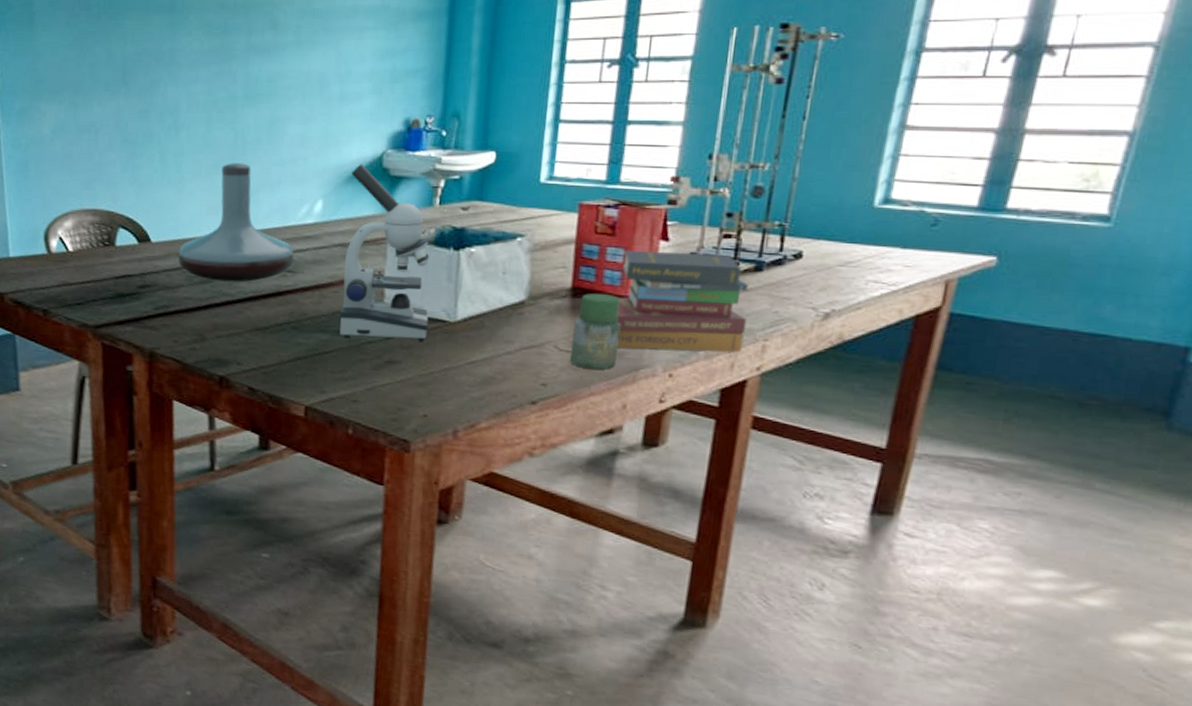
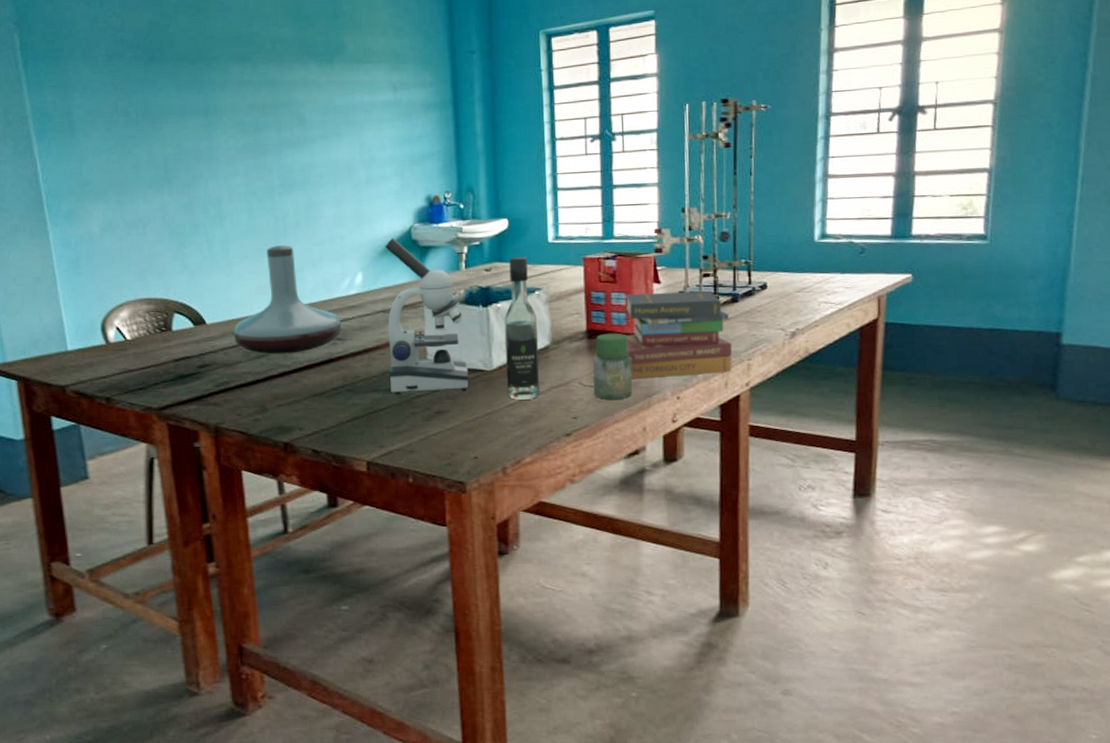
bottle: none [469,195,516,359] -> present [504,256,540,400]

